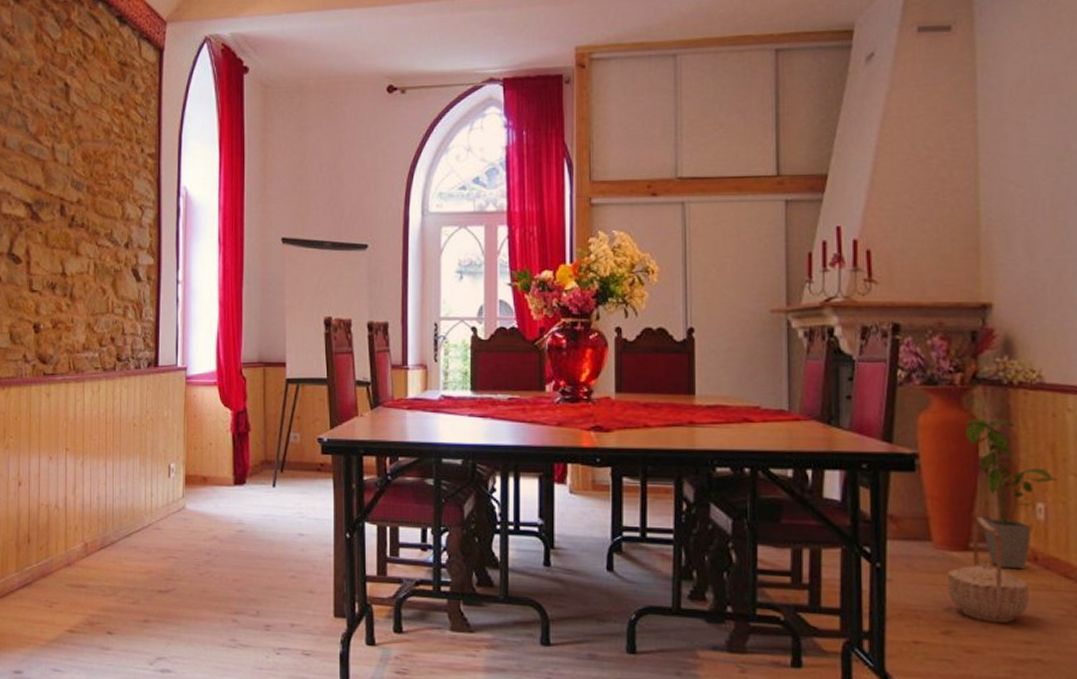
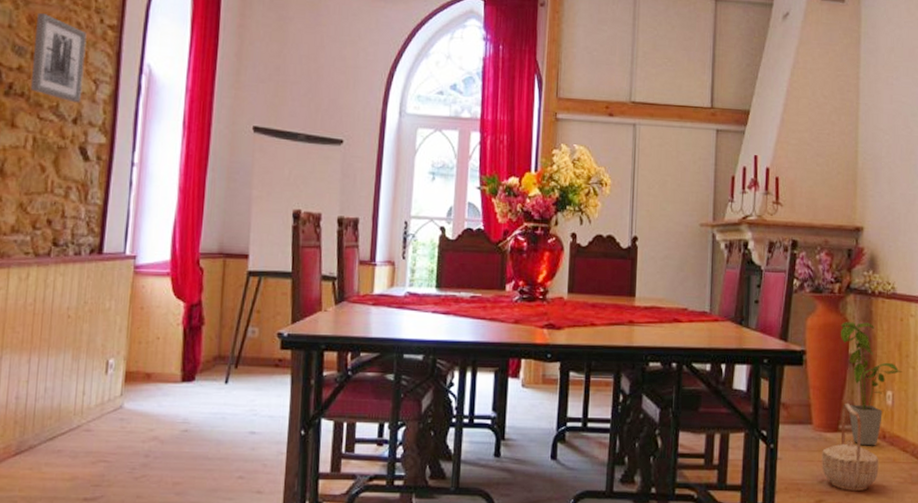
wall art: none [88,150,131,229] -> present [30,13,87,103]

